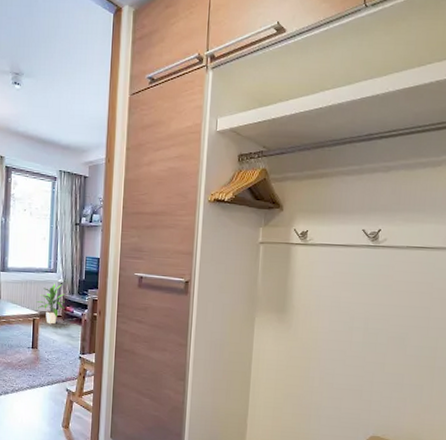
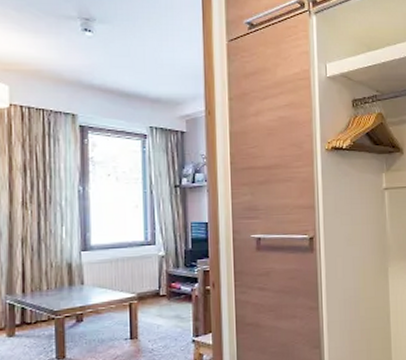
indoor plant: present [36,284,65,324] -> none [131,257,169,307]

